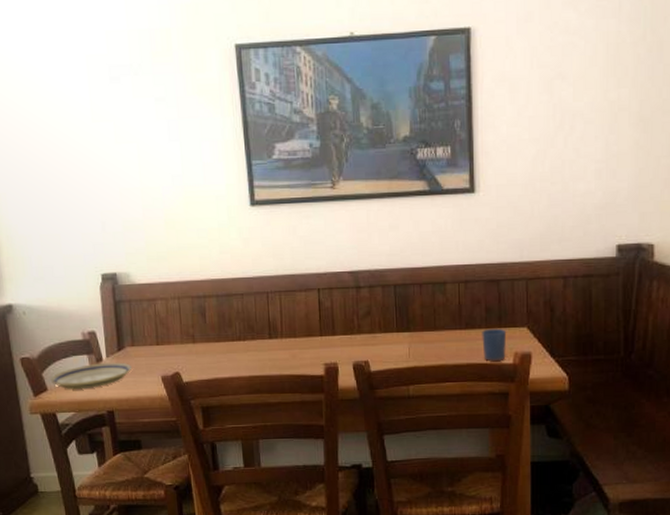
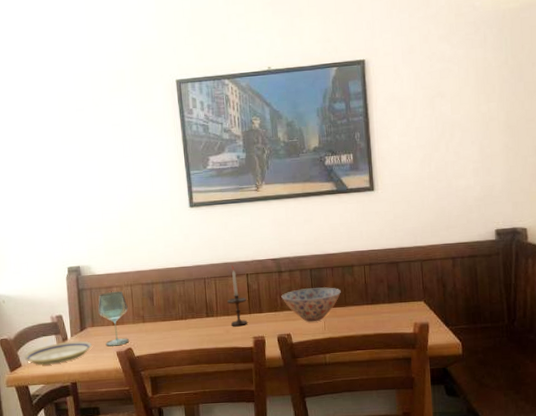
wine glass: none [138,304,176,370] -> present [97,291,129,347]
candlestick: none [293,277,318,351] -> present [227,265,248,327]
bowl: none [359,307,430,348] -> present [281,287,341,322]
mug: present [482,328,506,362] -> none [385,303,407,332]

